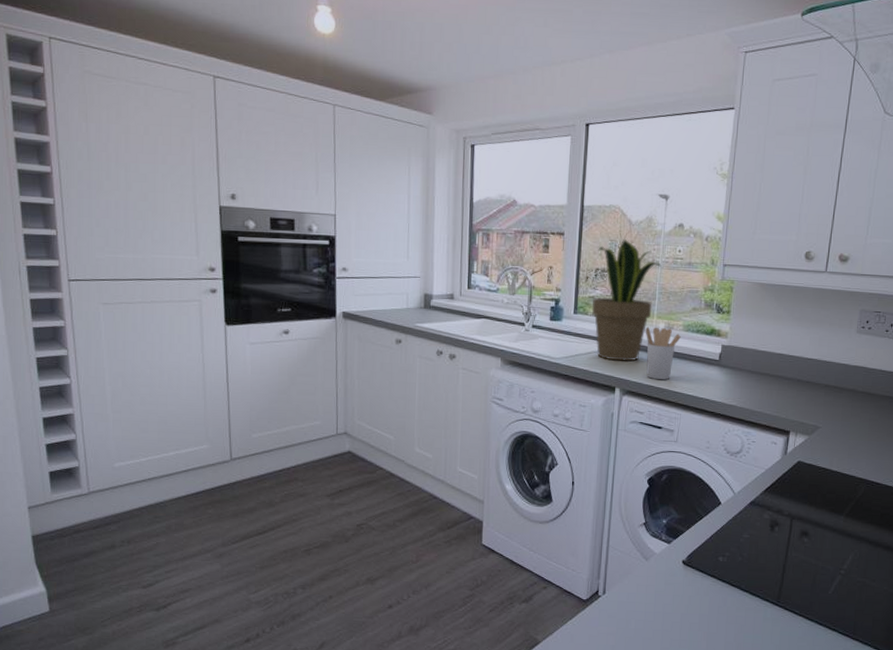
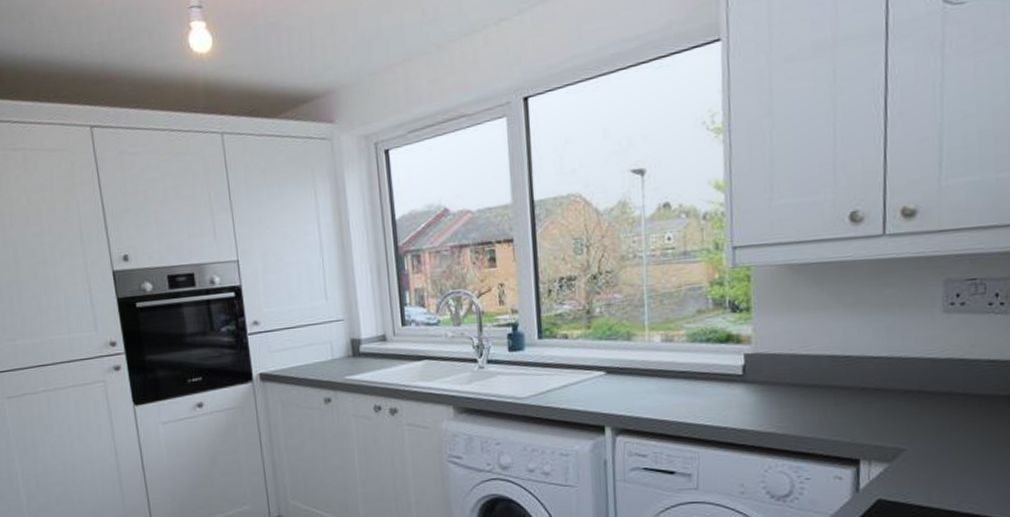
potted plant: present [592,238,662,361] -> none [559,233,647,392]
utensil holder: present [645,326,681,380] -> none [635,341,685,410]

